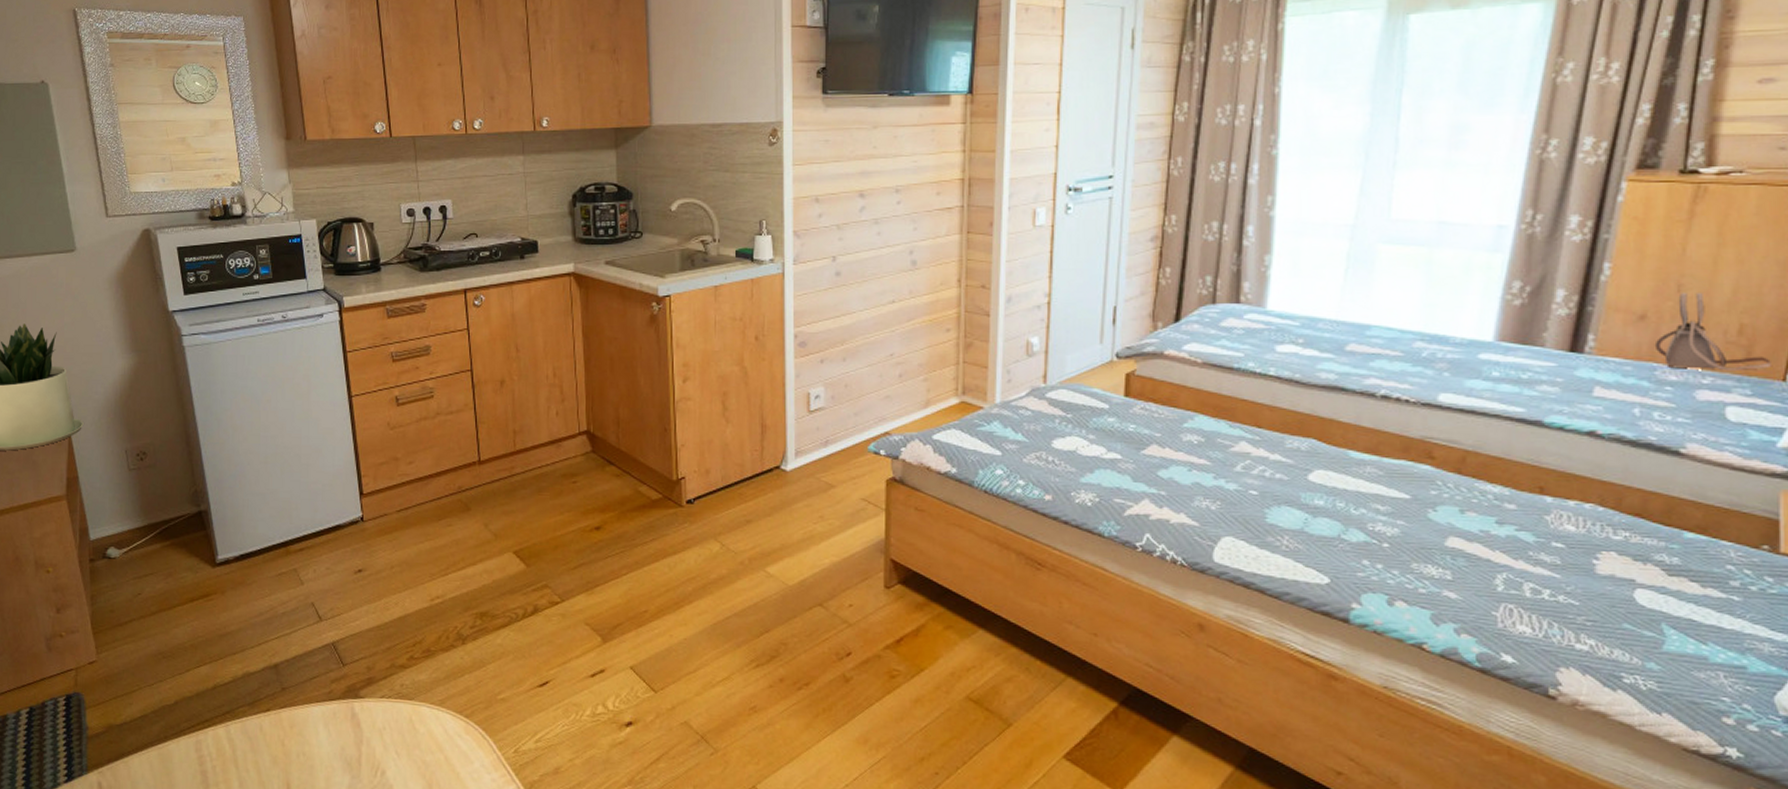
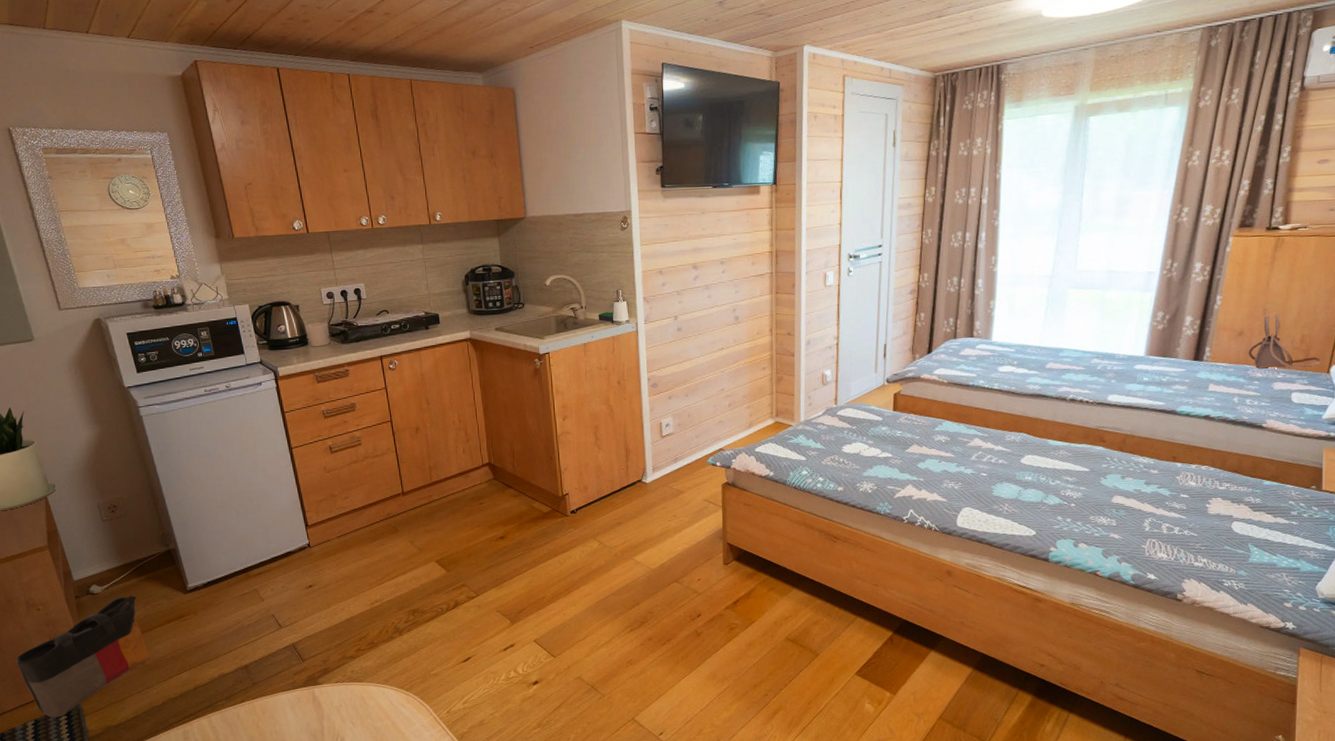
tote bag: none [16,564,166,707] -> present [15,595,150,718]
mug: none [378,245,407,274] -> present [304,322,331,347]

